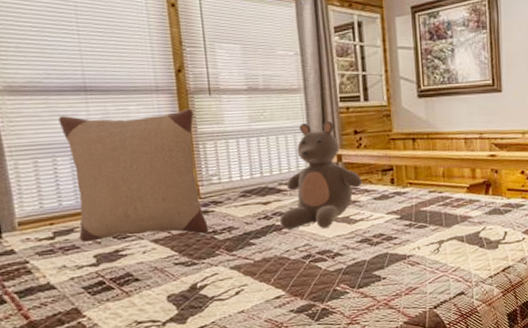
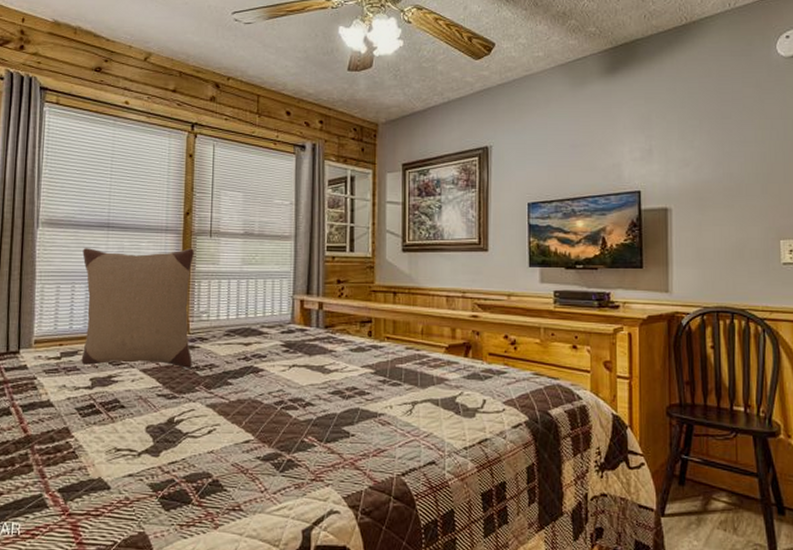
teddy bear: present [279,120,363,229] -> none [257,268,341,376]

